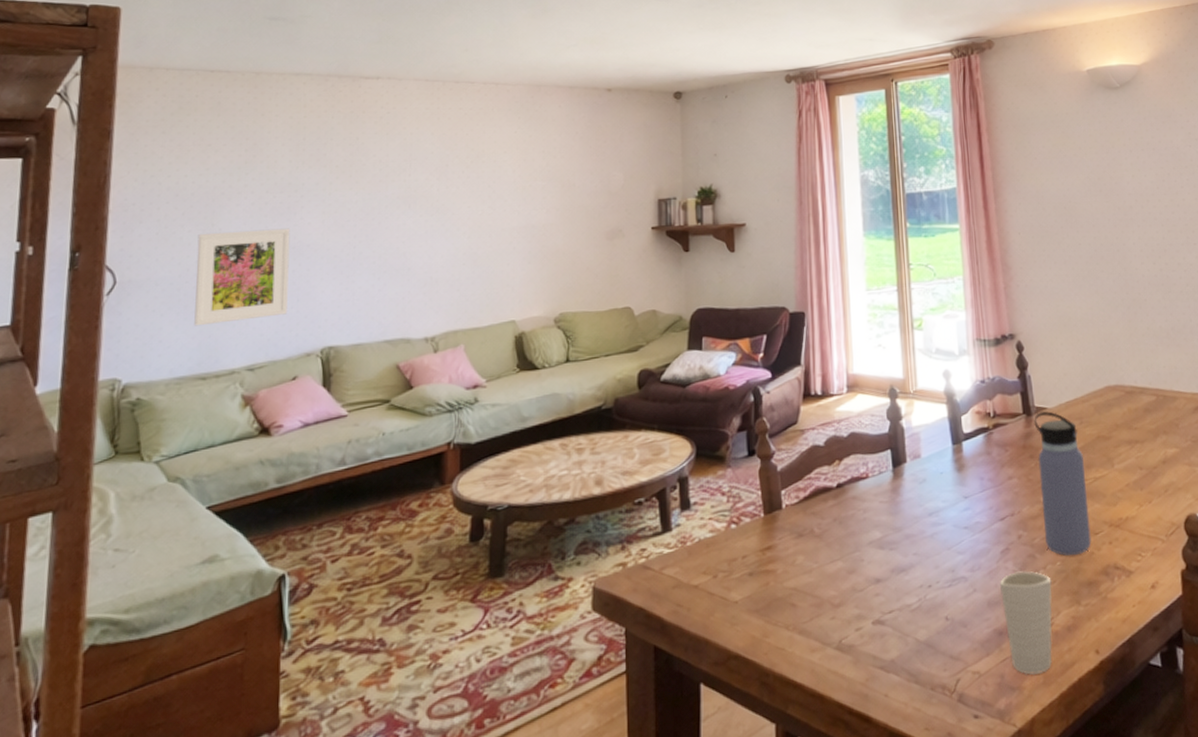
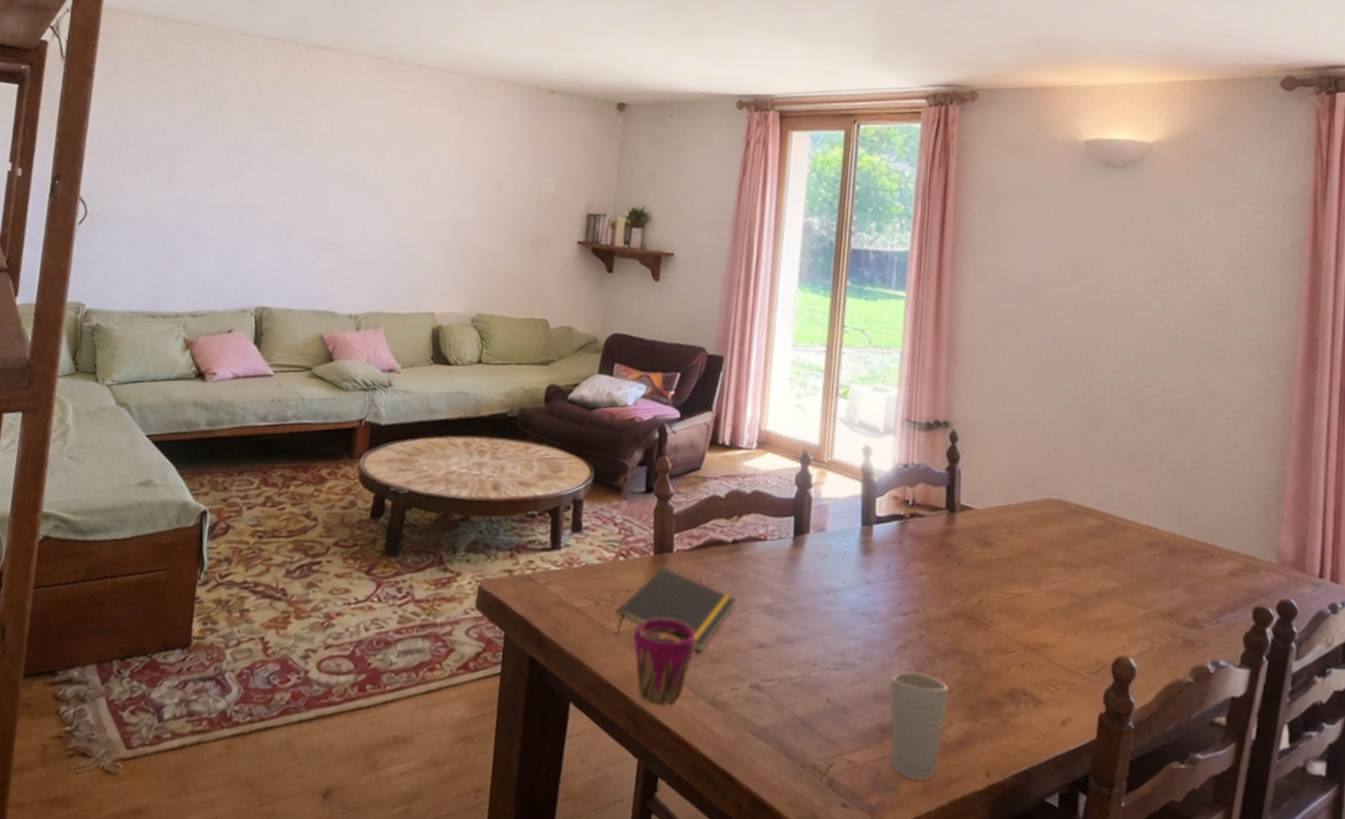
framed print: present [194,228,291,326] -> none [149,179,239,269]
notepad: none [737,525,849,604] -> present [616,567,736,653]
cup: none [756,575,816,664] -> present [634,618,696,705]
water bottle: present [1034,411,1092,556] -> none [949,511,1007,671]

